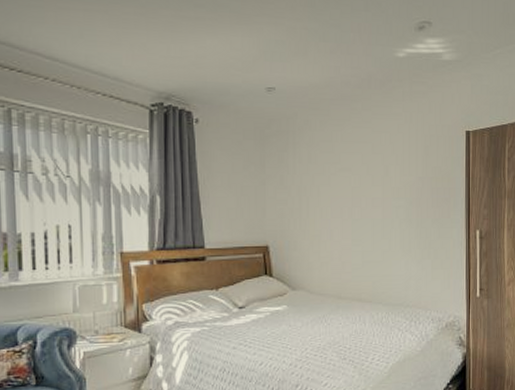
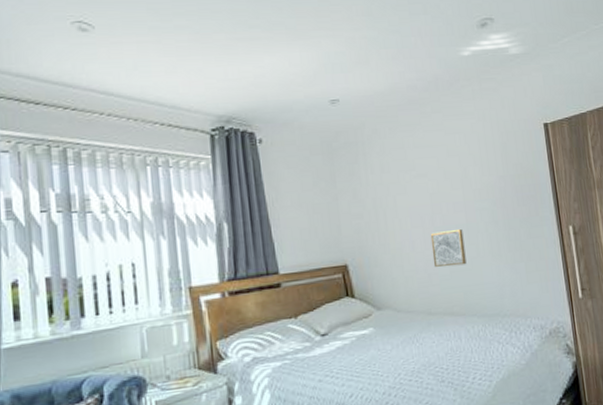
wall art: none [348,222,378,257] -> present [430,228,467,268]

